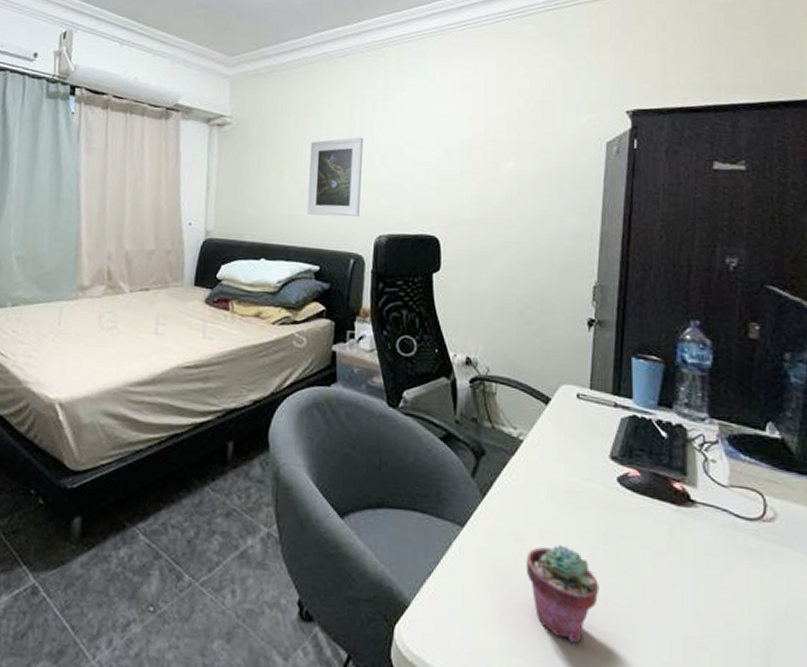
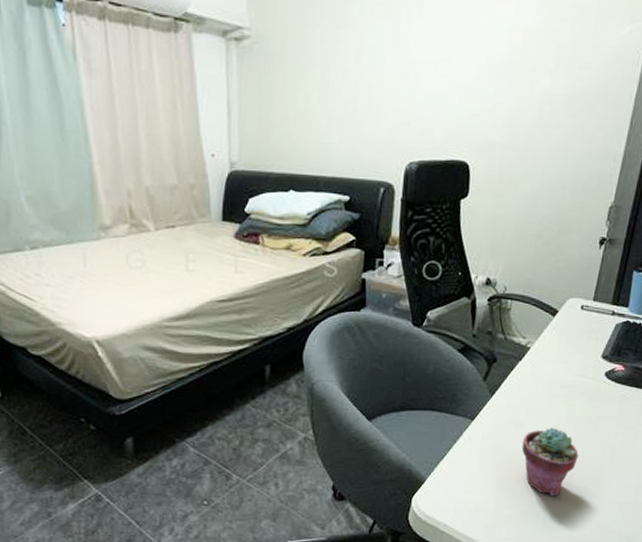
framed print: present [307,137,363,217] -> none [336,52,396,143]

